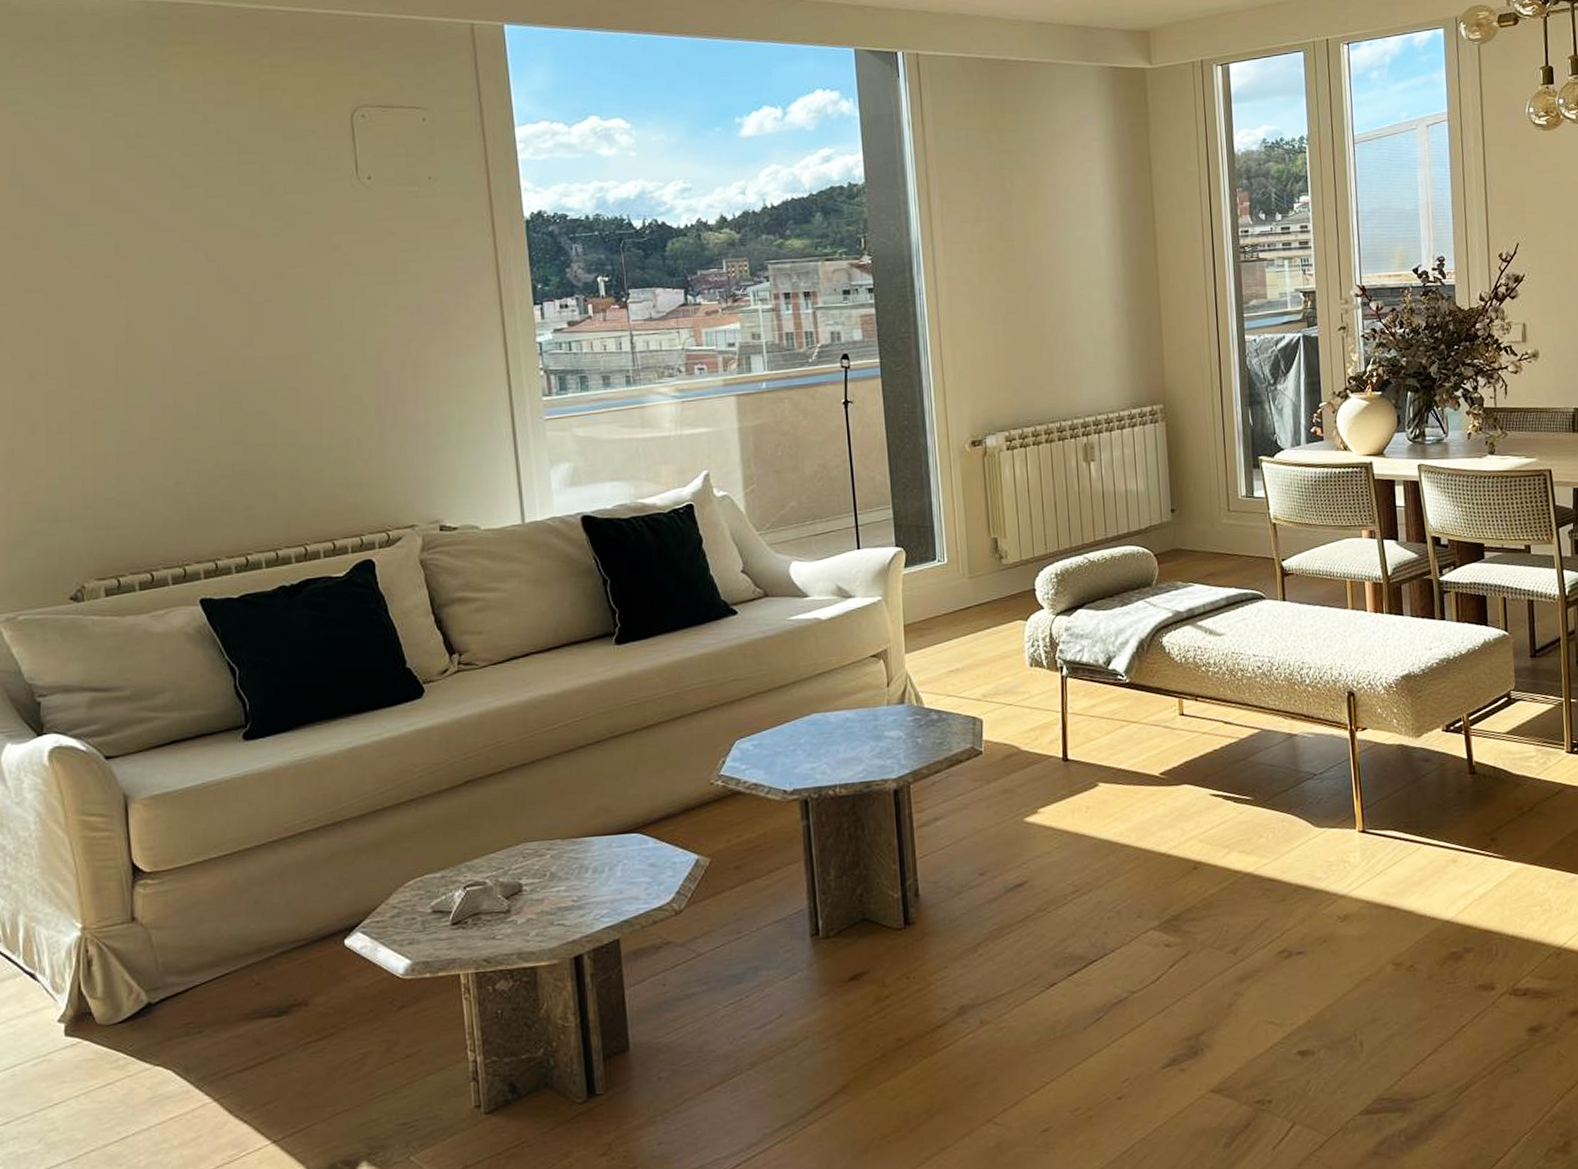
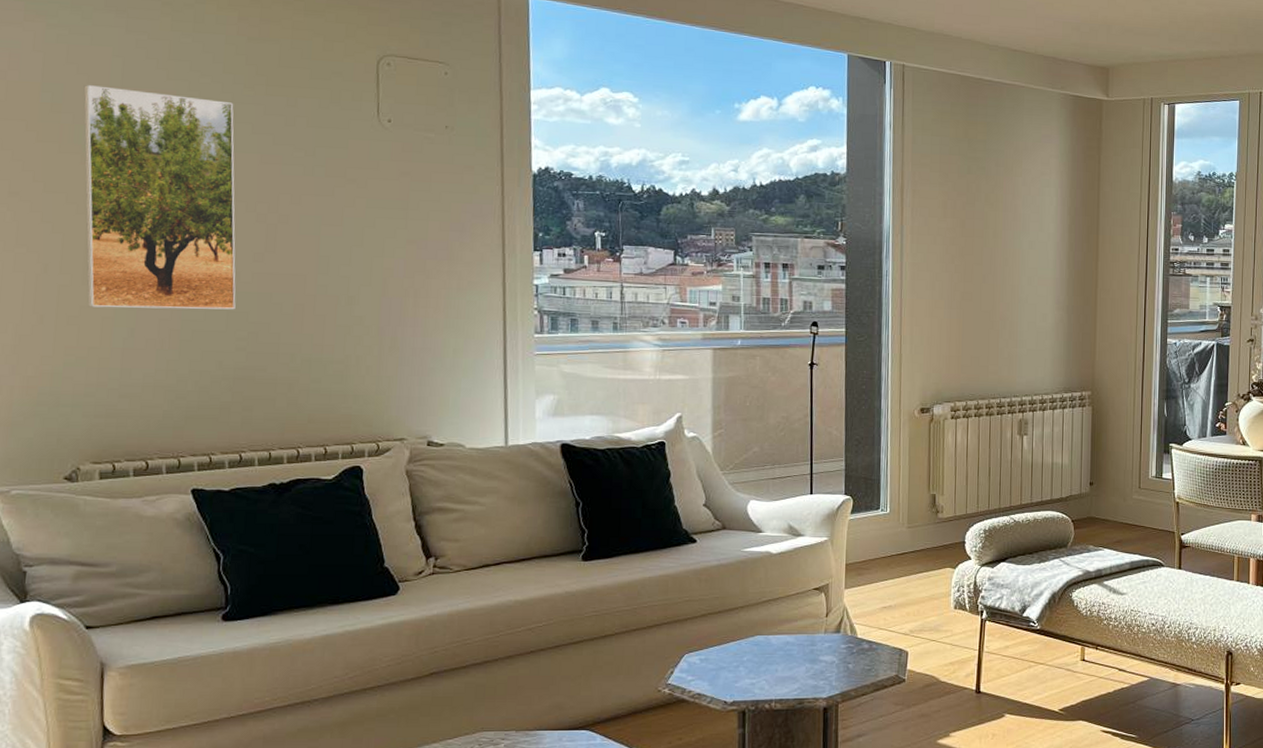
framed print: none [54,172,228,412] -> present [83,84,236,310]

